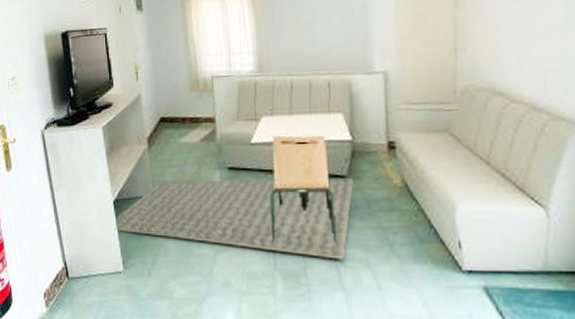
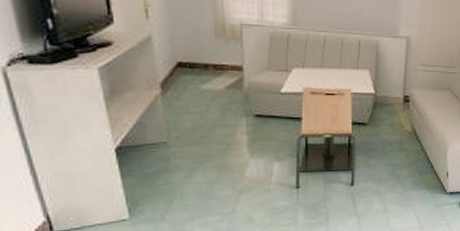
rug: present [115,178,353,260] -> none [117,125,373,192]

